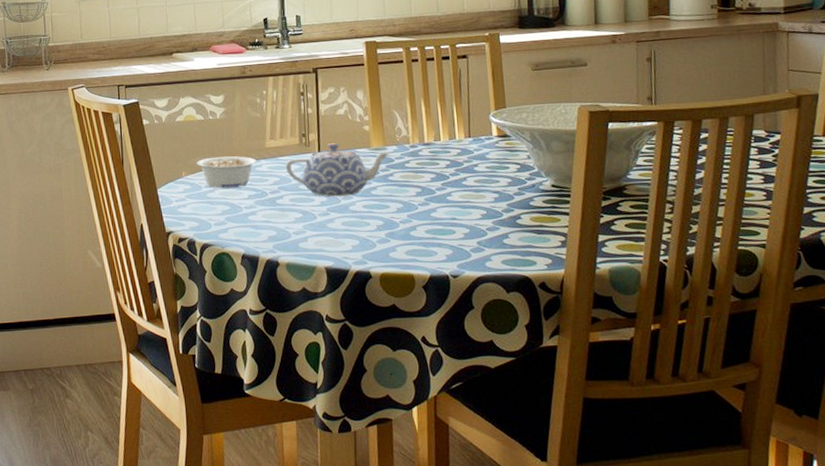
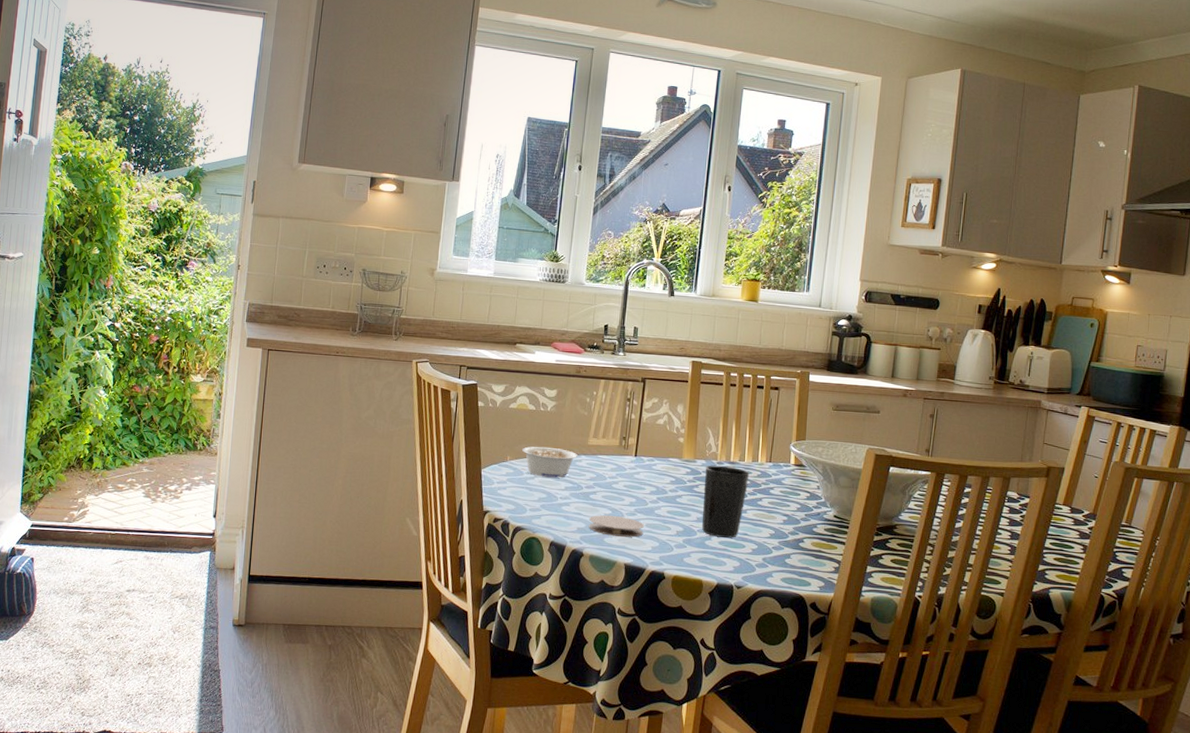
coaster: none [279,218,341,240] -> present [588,515,644,537]
teapot: present [285,143,391,197] -> none [603,449,699,501]
cup: none [397,148,449,226] -> present [702,465,750,538]

